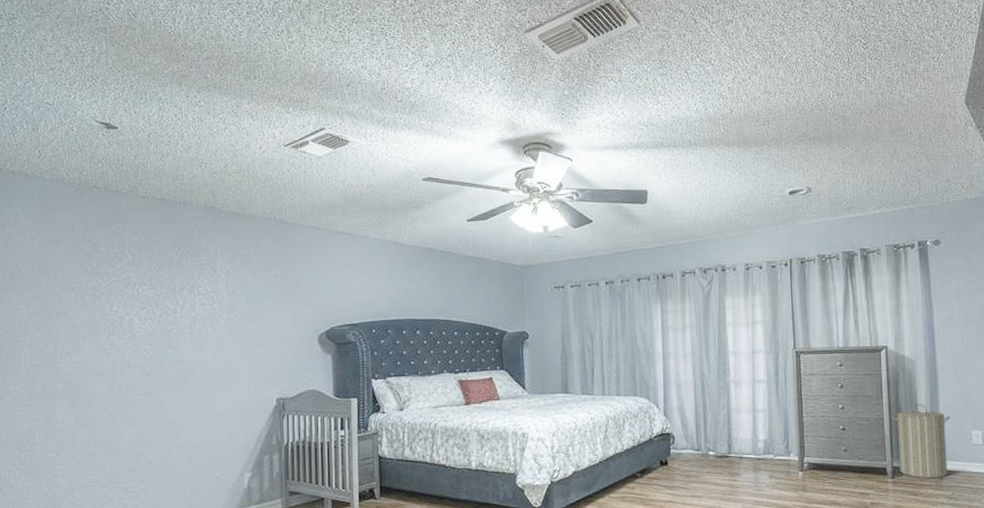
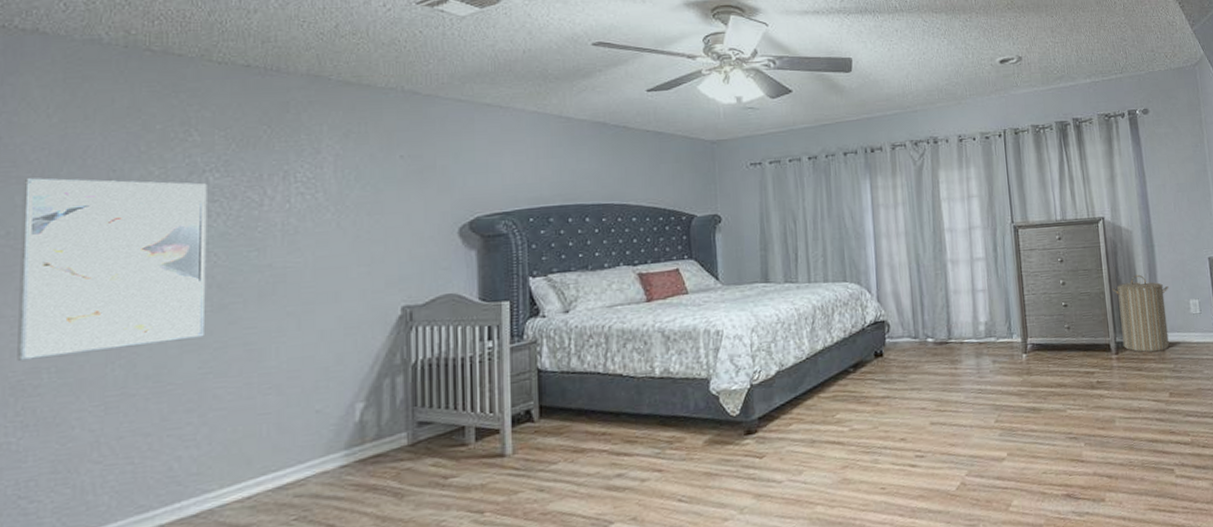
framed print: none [18,287,140,425] -> present [17,177,207,362]

